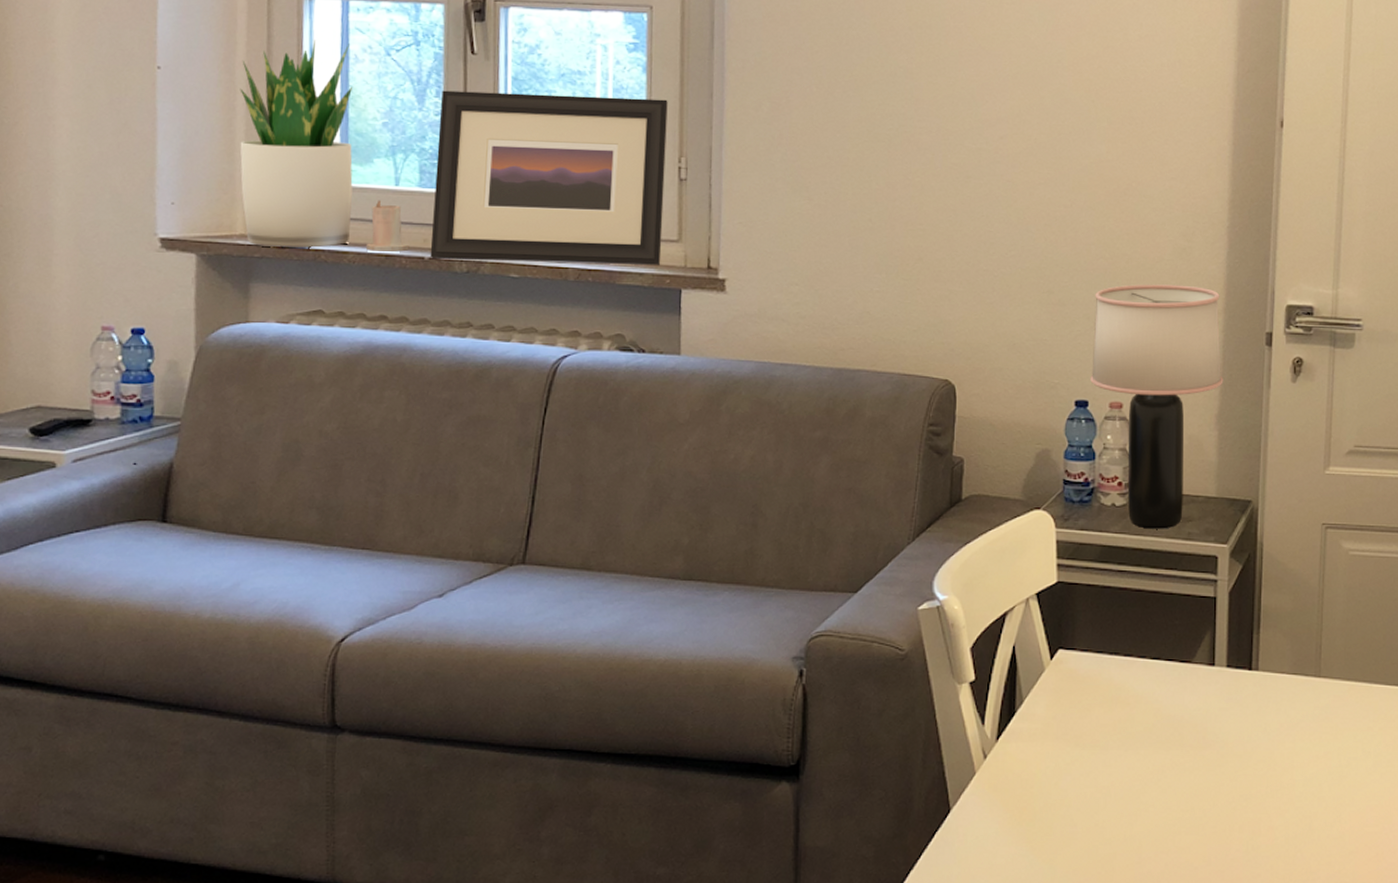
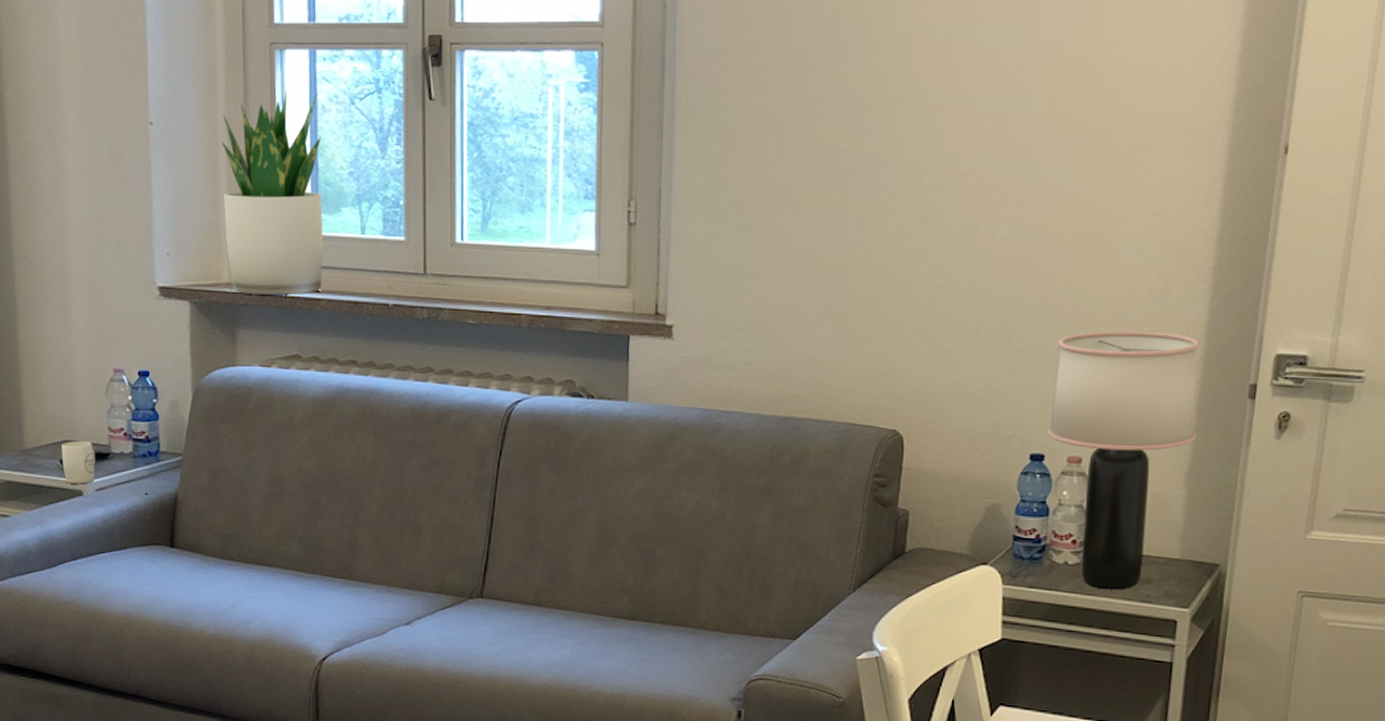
mug: none [31,406,75,455] -> present [61,441,96,484]
candle: present [365,200,410,253] -> none [336,248,375,300]
picture frame: present [430,90,668,266] -> none [393,138,618,312]

